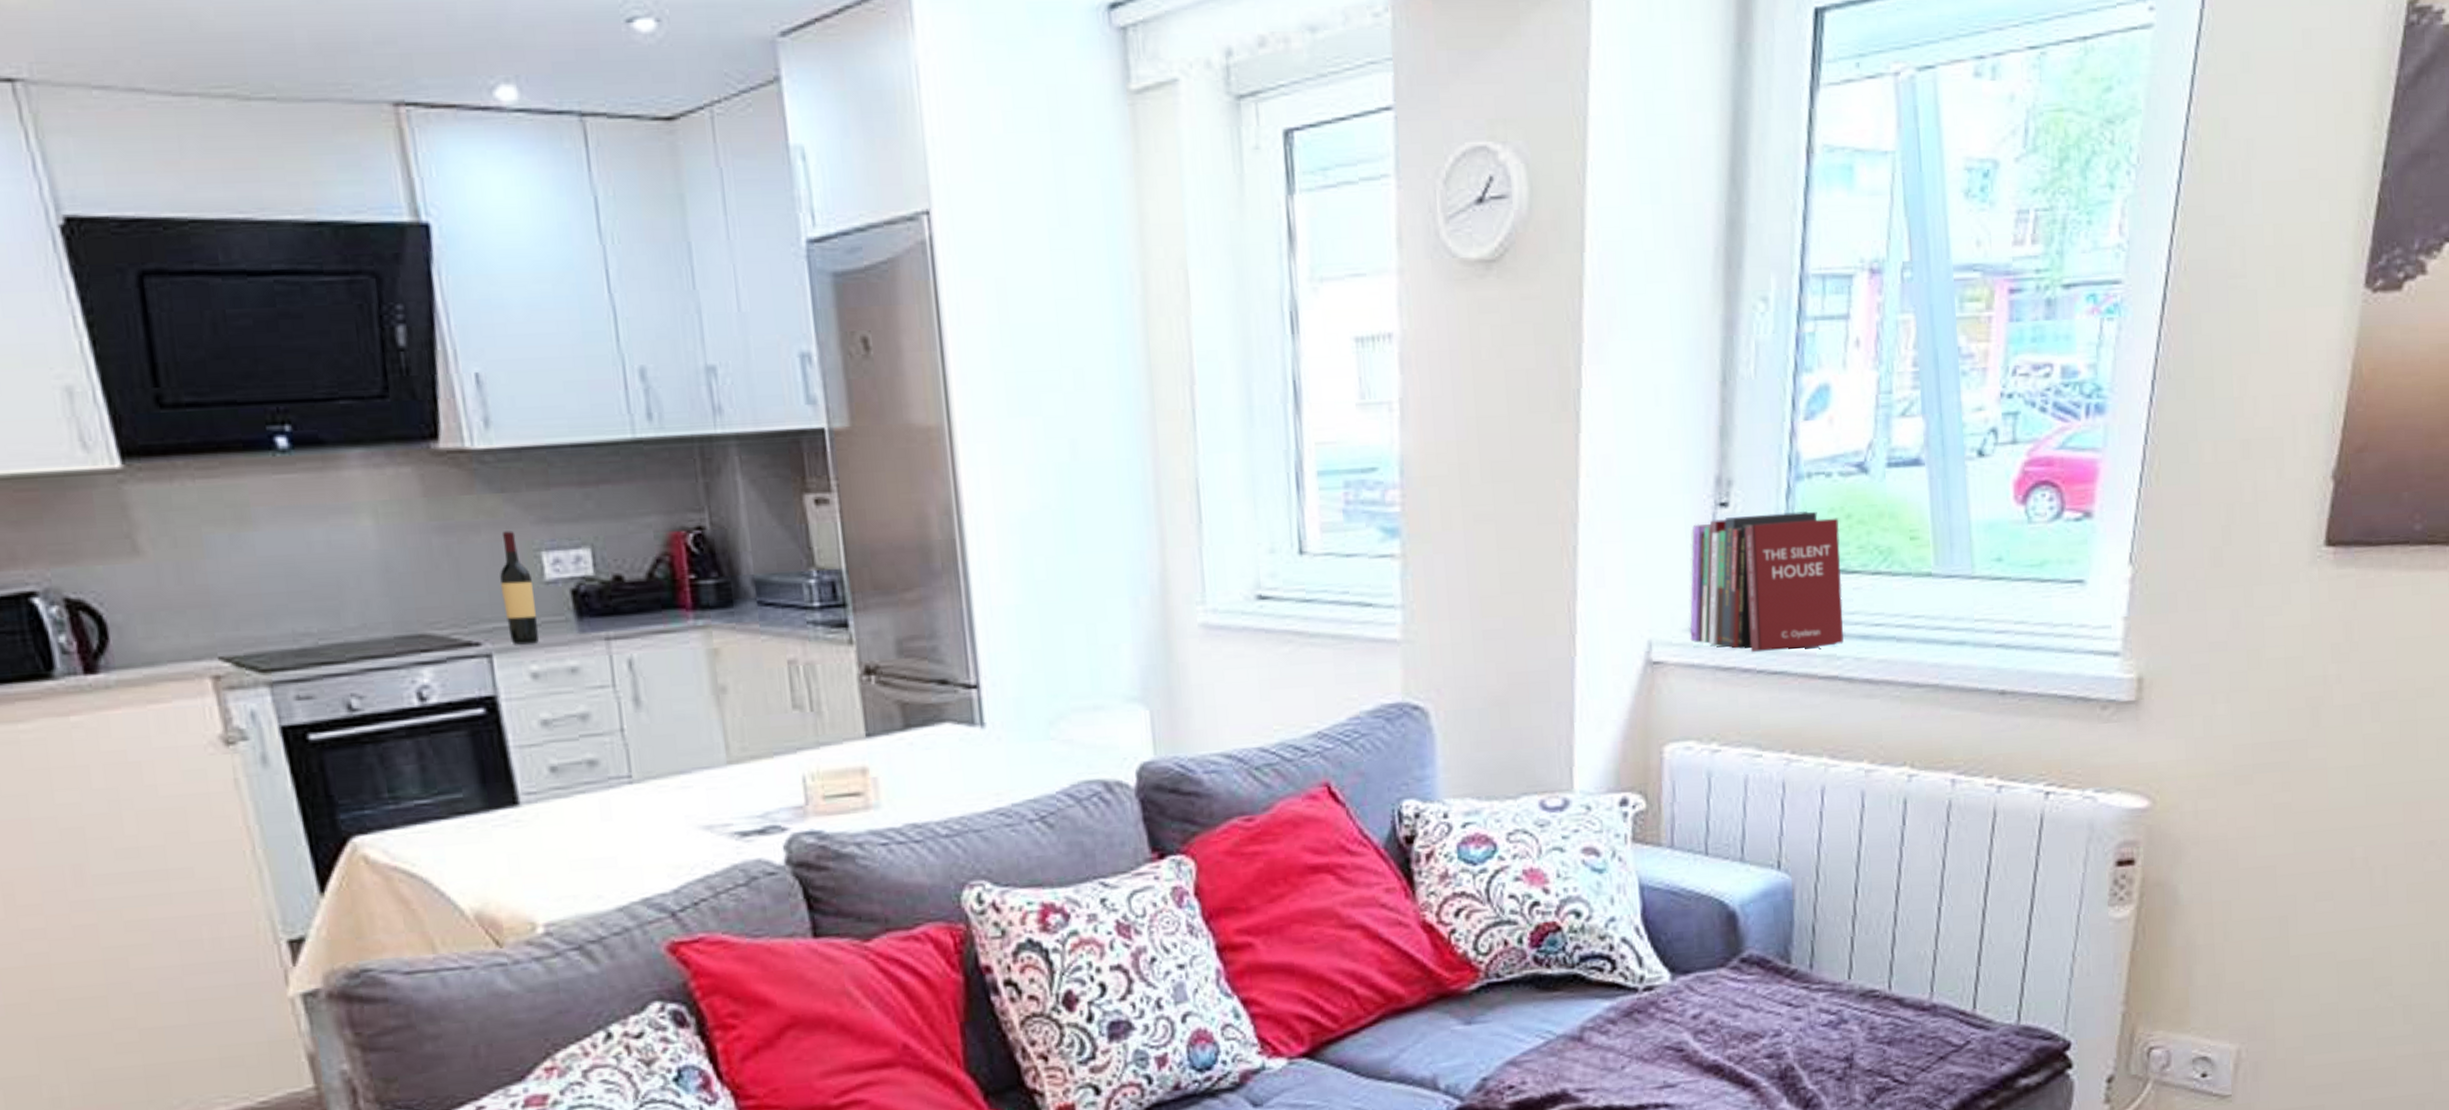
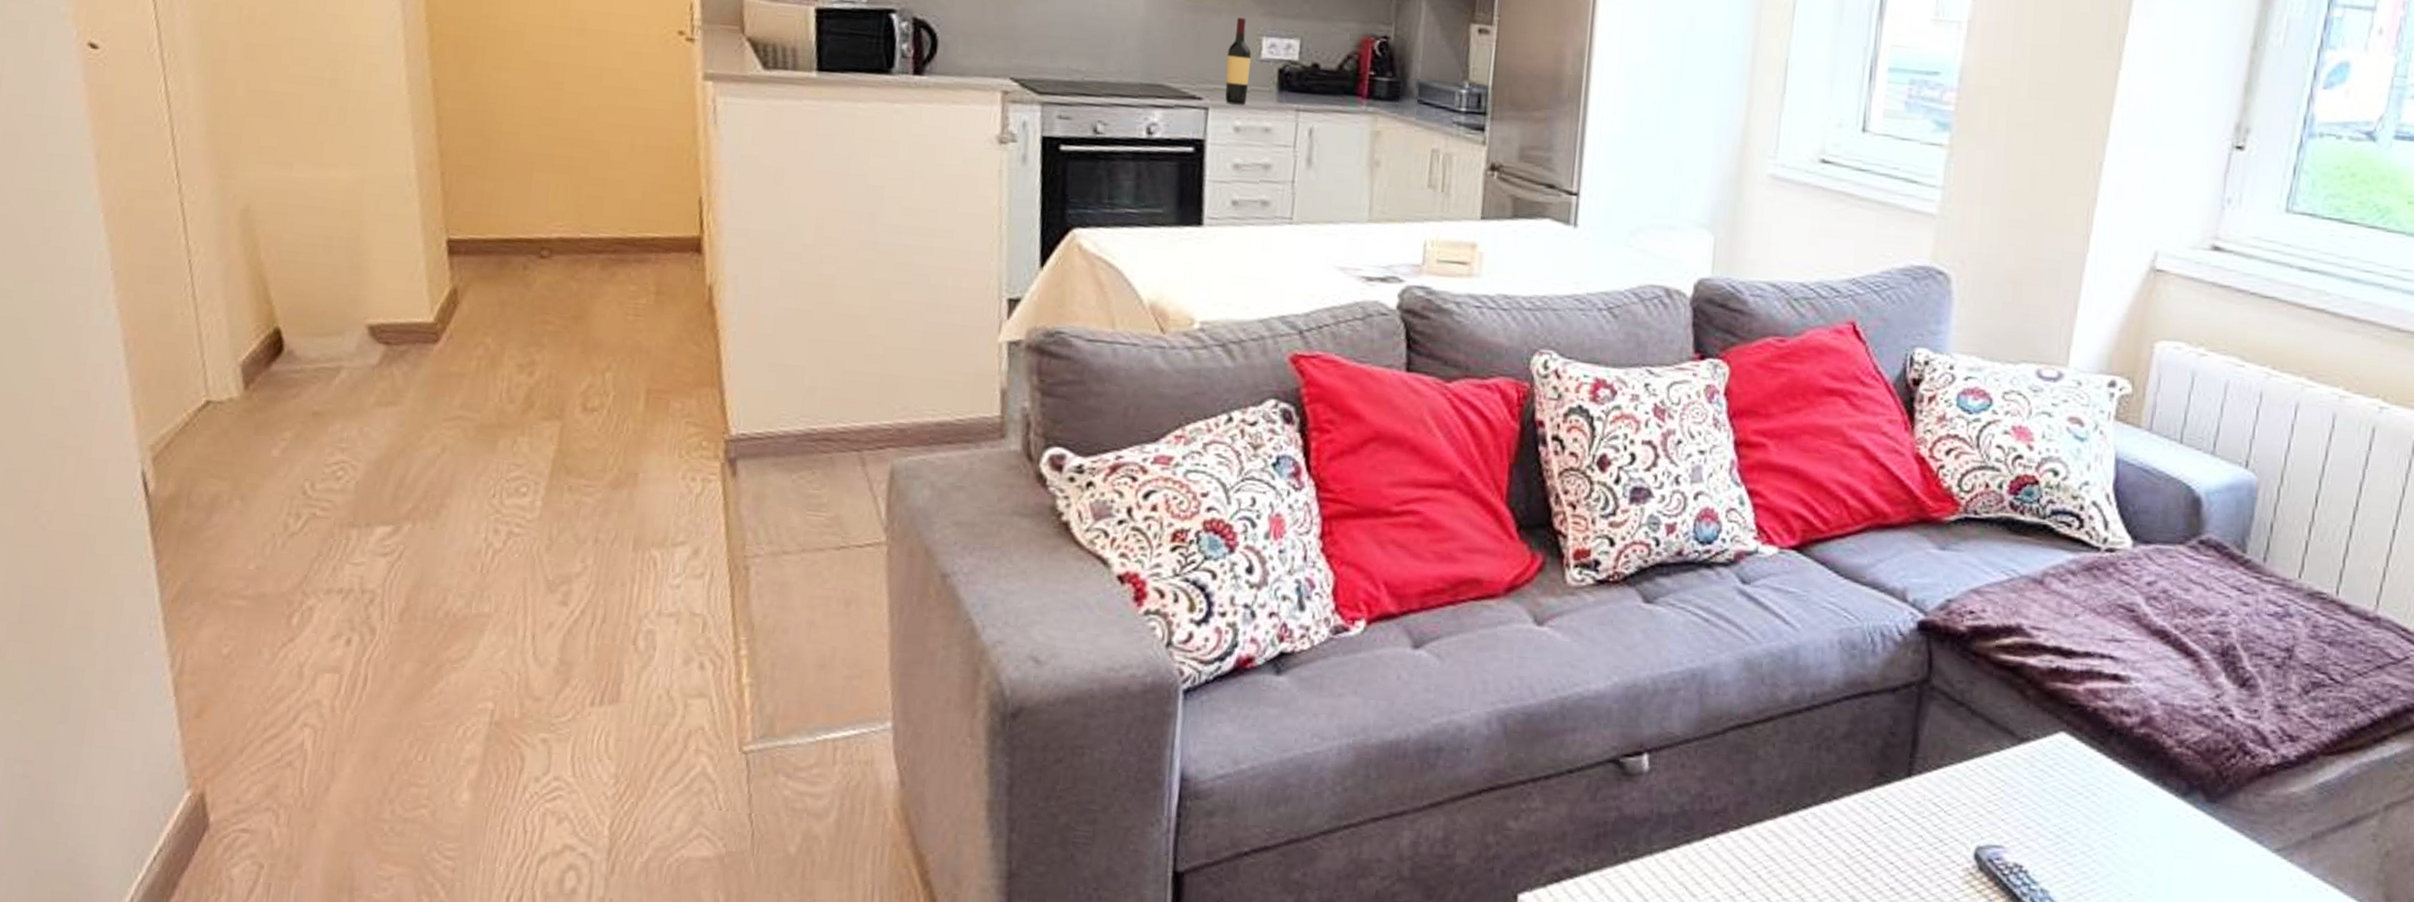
books: present [1690,510,1844,653] -> none [2193,159,2343,283]

